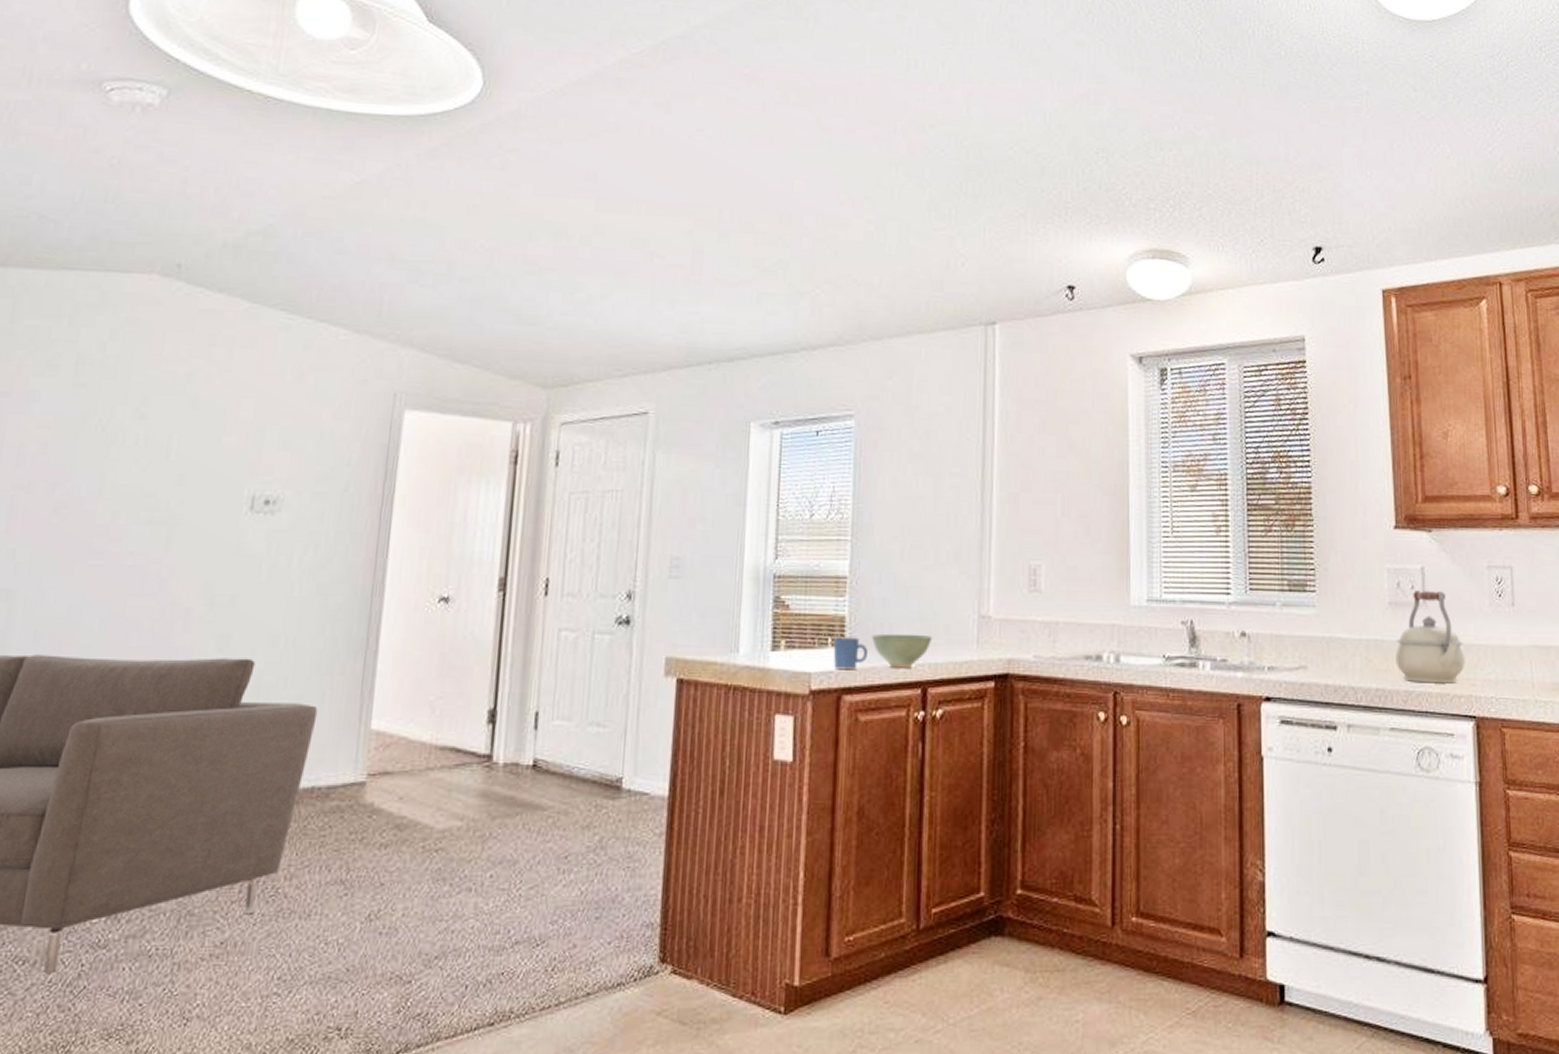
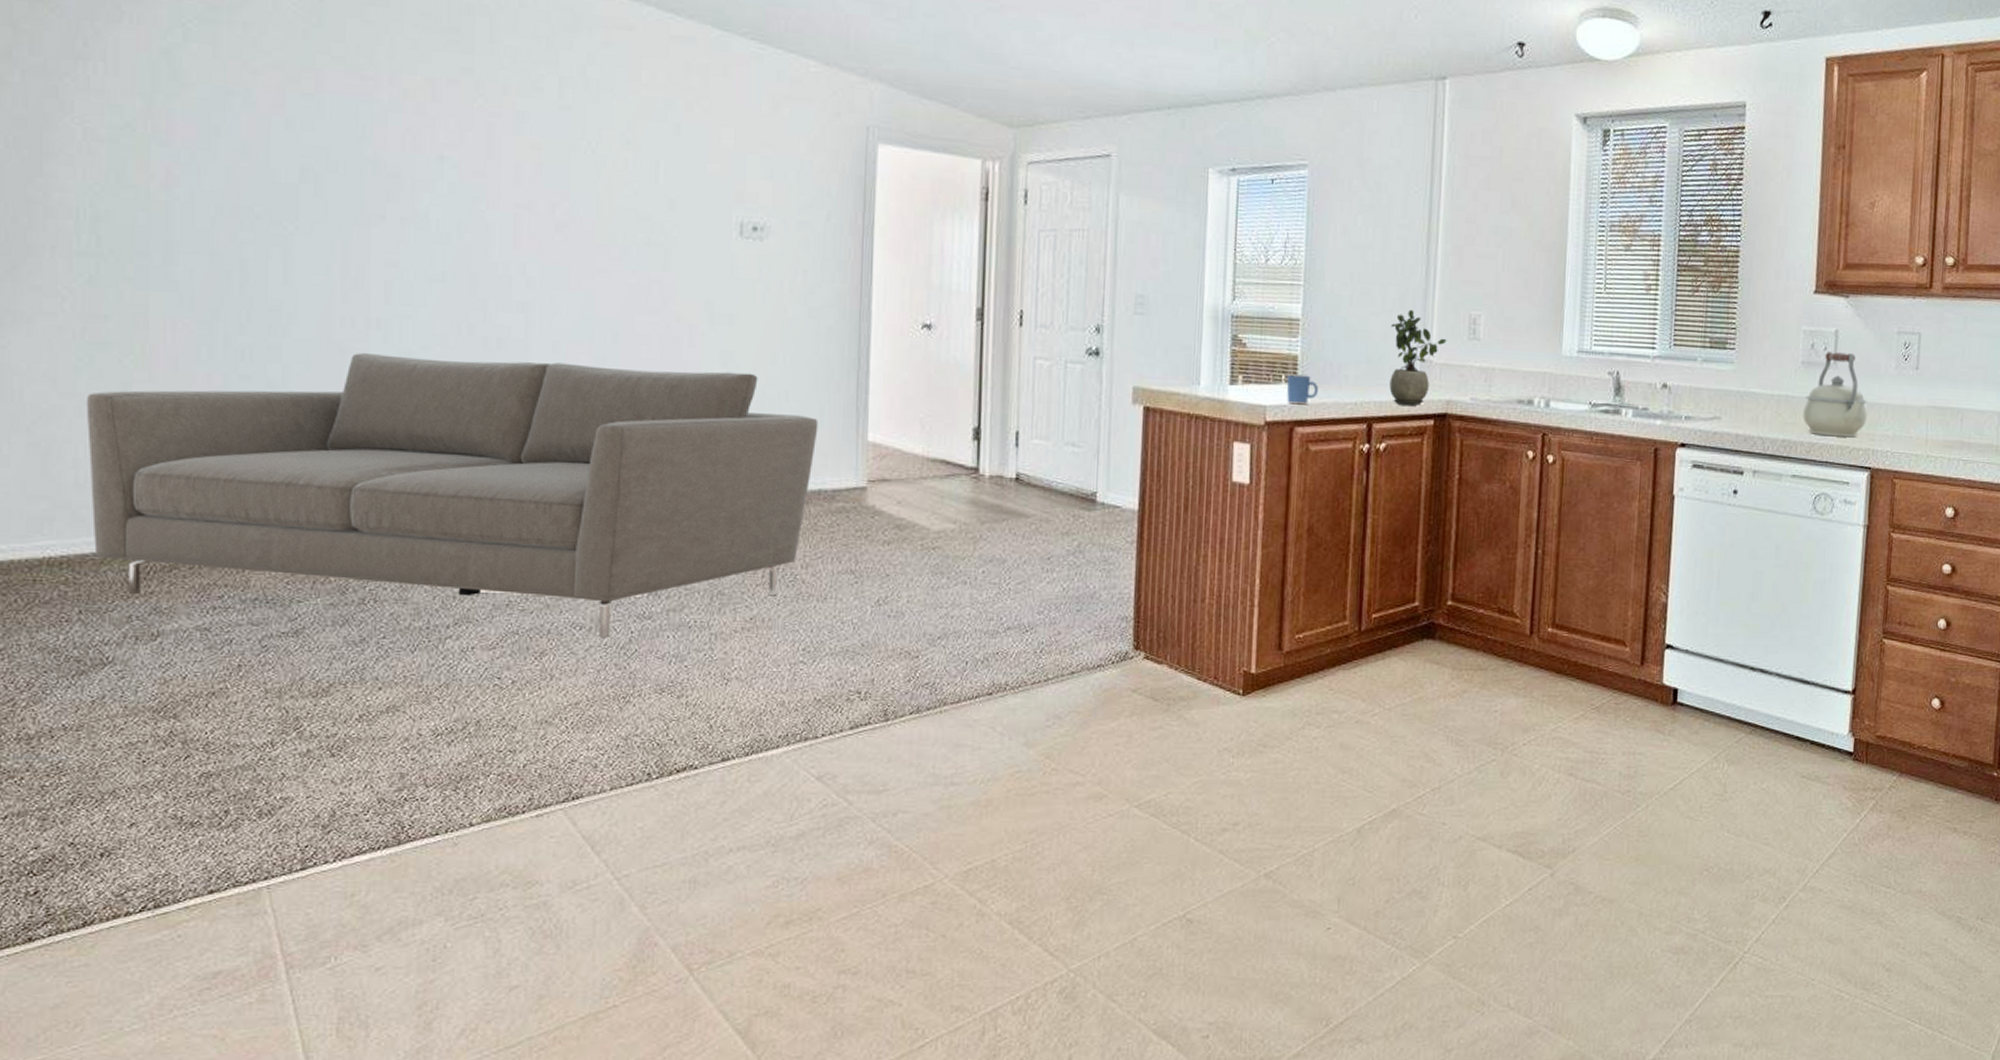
bowl: present [871,633,933,668] -> none [1321,373,1379,405]
potted plant: none [945,561,1006,666] -> present [1389,309,1447,406]

